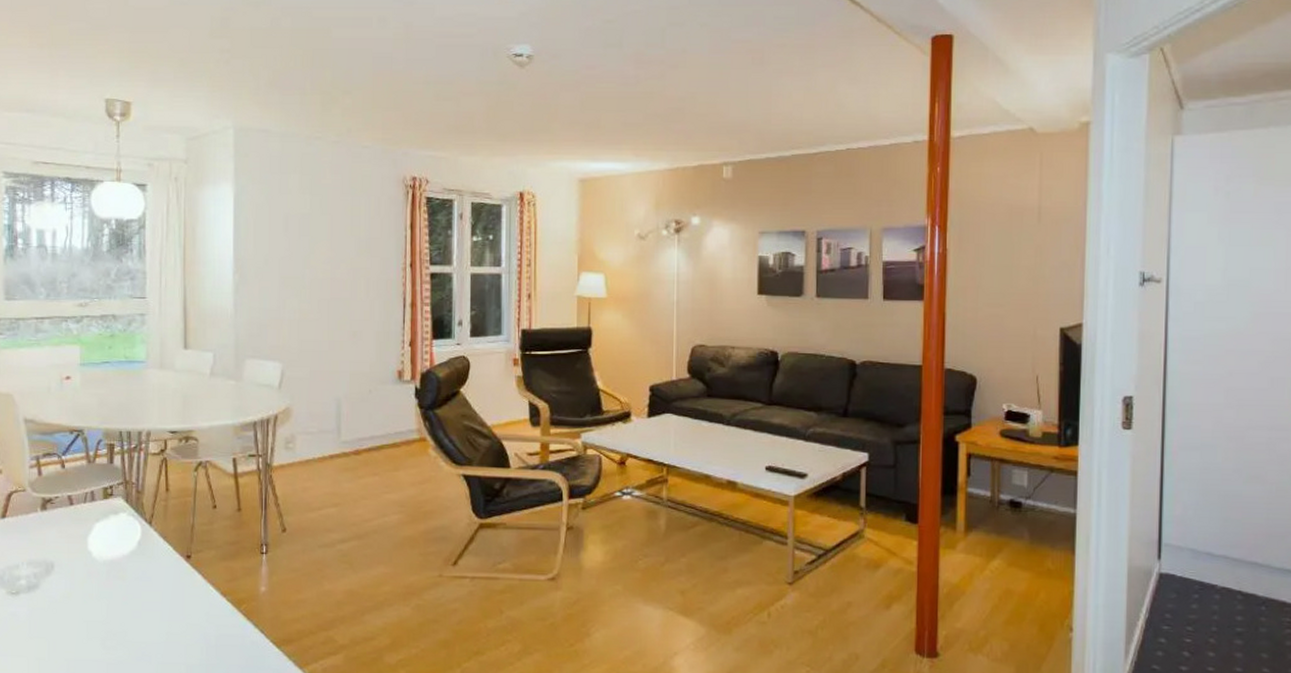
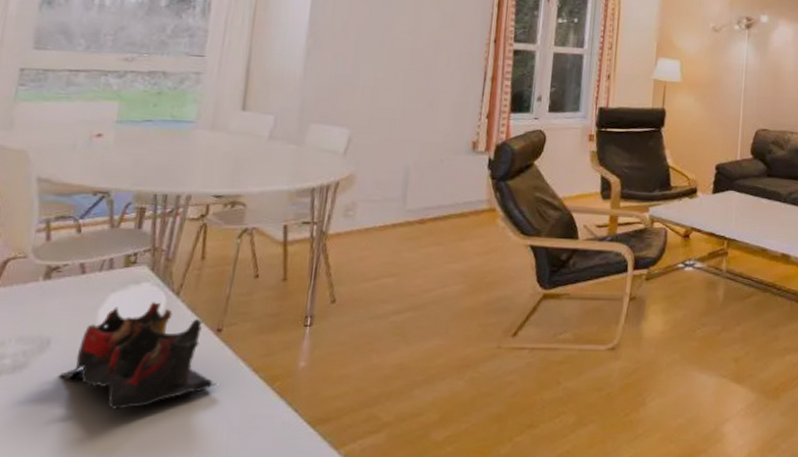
decorative bowl: none [65,531,191,626] -> present [59,302,216,409]

